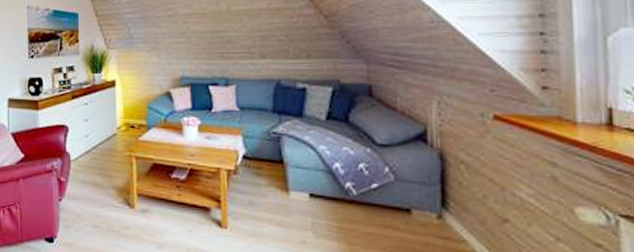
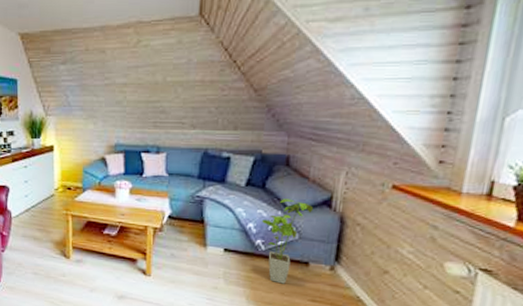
house plant: none [350,134,406,237] -> present [262,199,313,284]

